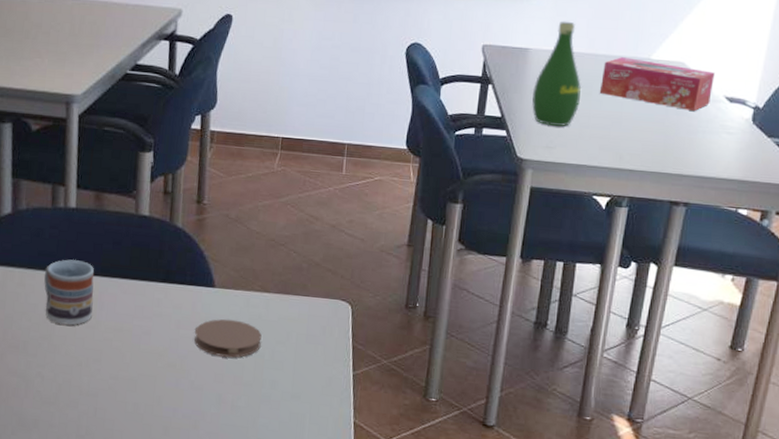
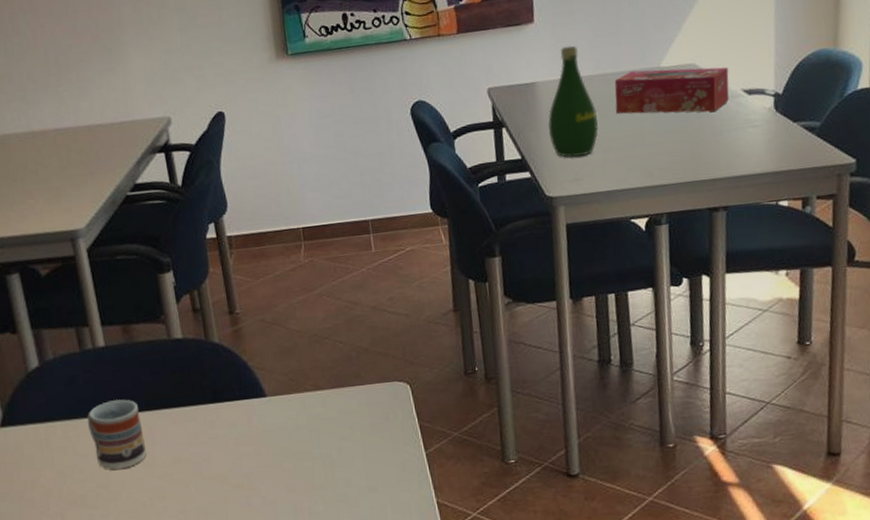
coaster: present [194,319,262,358] -> none [256,425,326,466]

